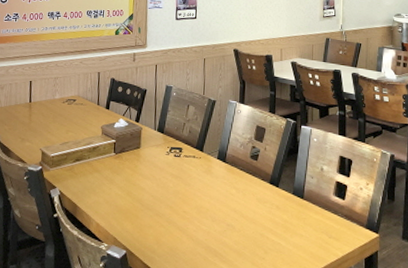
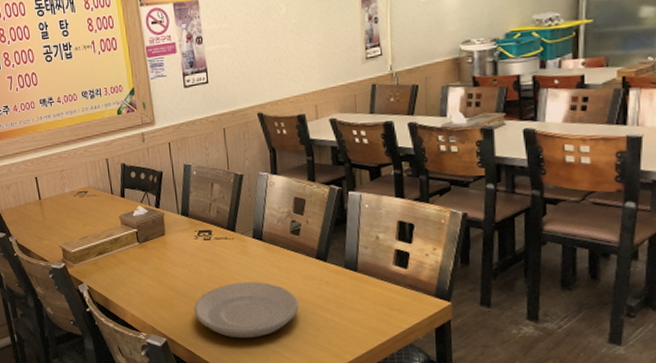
plate: none [156,200,251,256] -> present [194,282,298,338]

